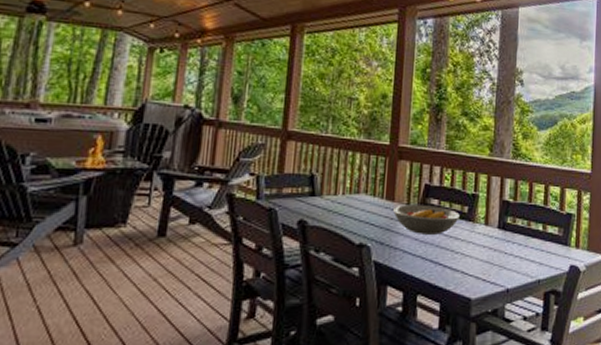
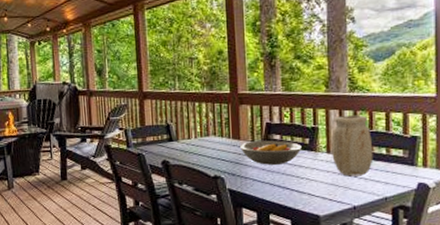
vase: none [489,184,531,254] -> present [331,115,373,177]

